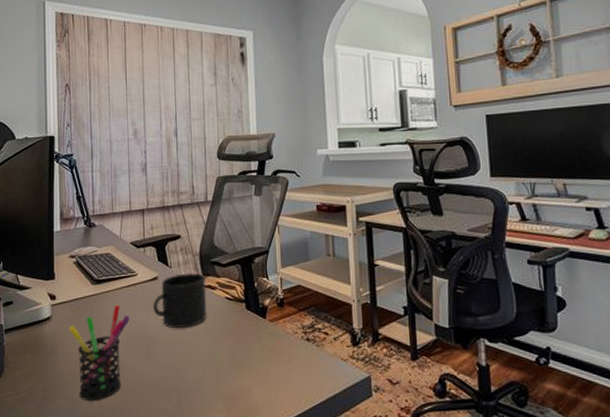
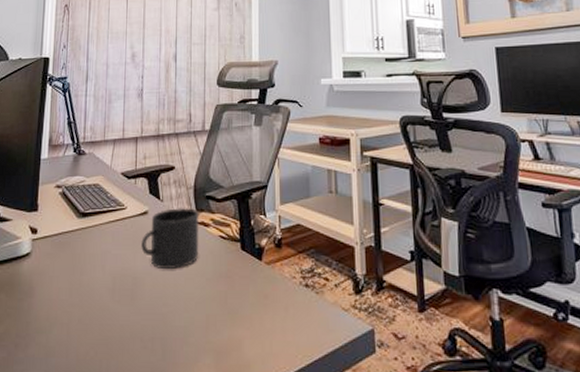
pen holder: present [68,305,130,400] -> none [48,242,115,350]

